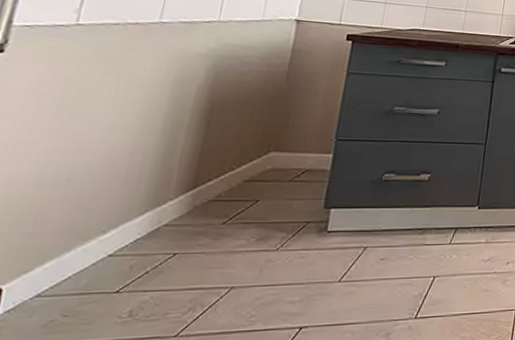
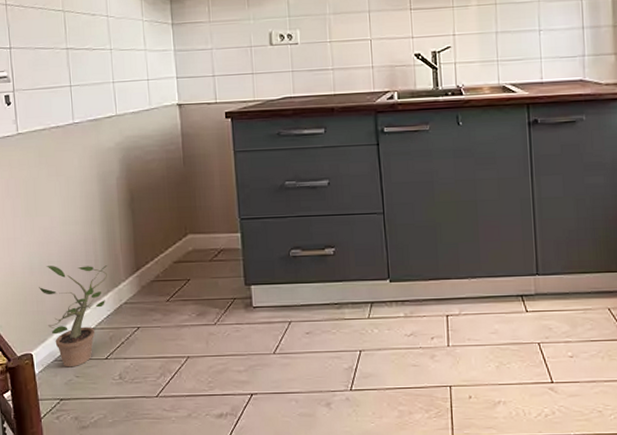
potted plant: none [41,179,155,305] -> present [39,265,108,368]

